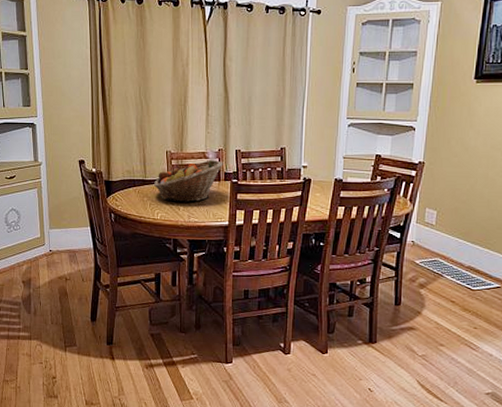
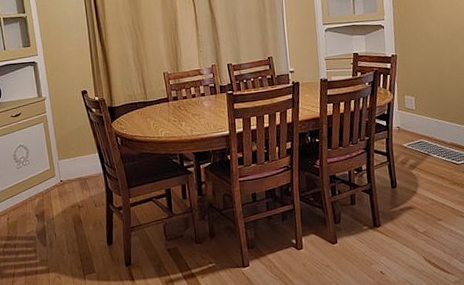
fruit basket: present [154,160,223,203] -> none [155,75,218,119]

